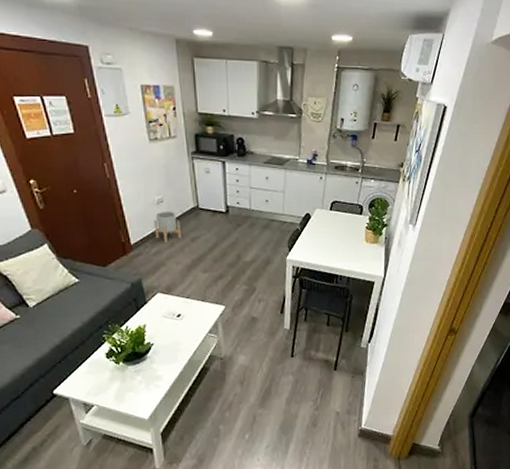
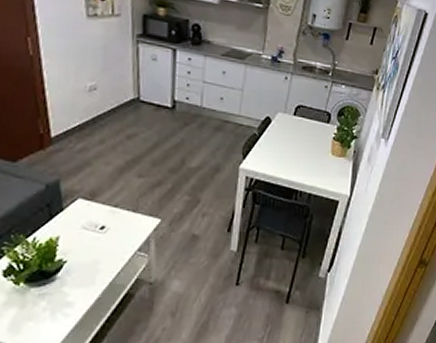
planter: present [154,211,181,243] -> none [82,100,115,138]

